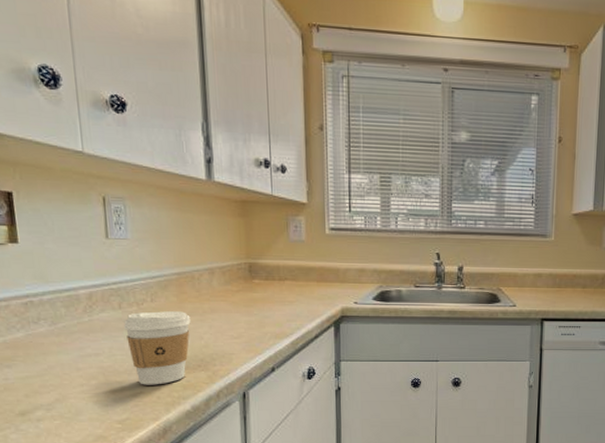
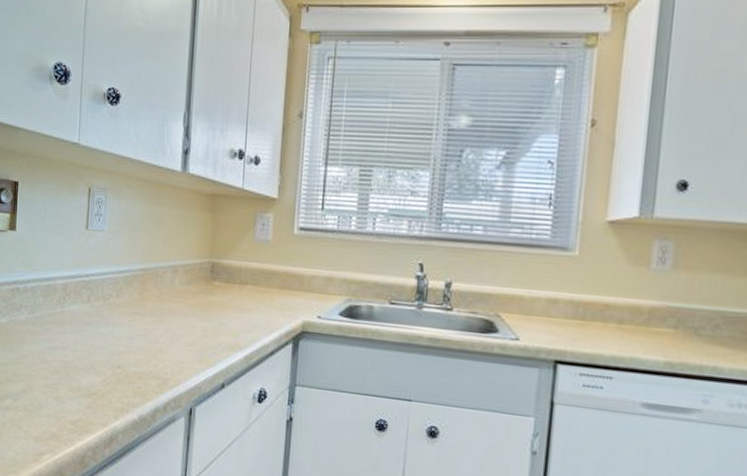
coffee cup: present [124,311,191,385] -> none [89,307,150,388]

